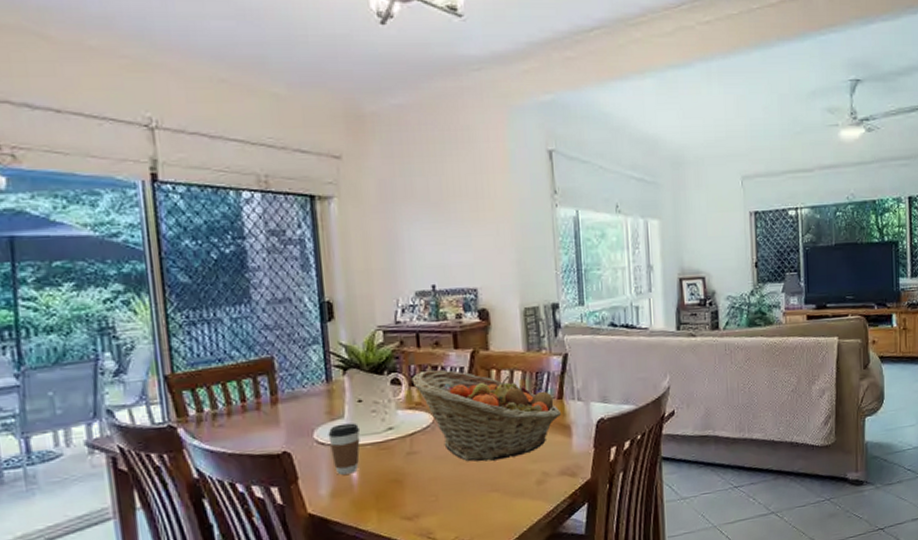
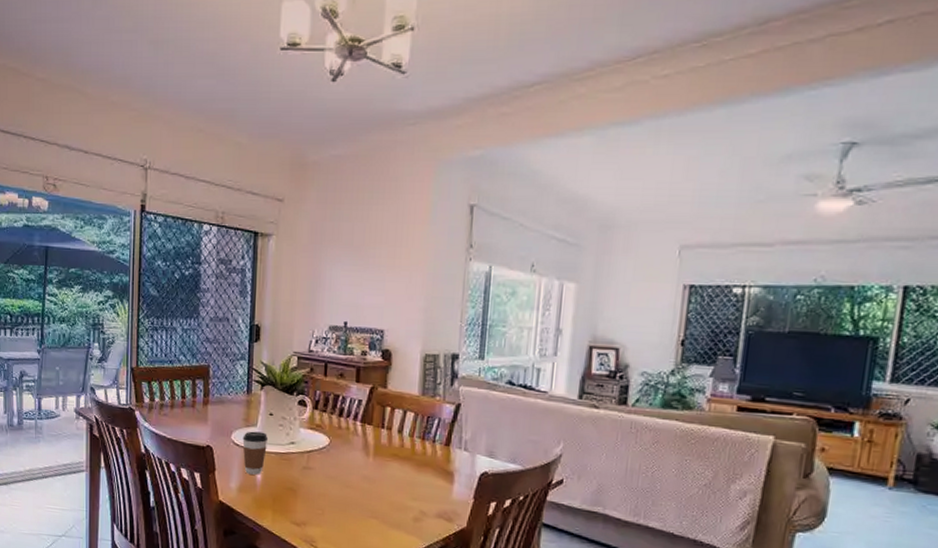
fruit basket: present [411,369,562,462] -> none [315,397,447,491]

